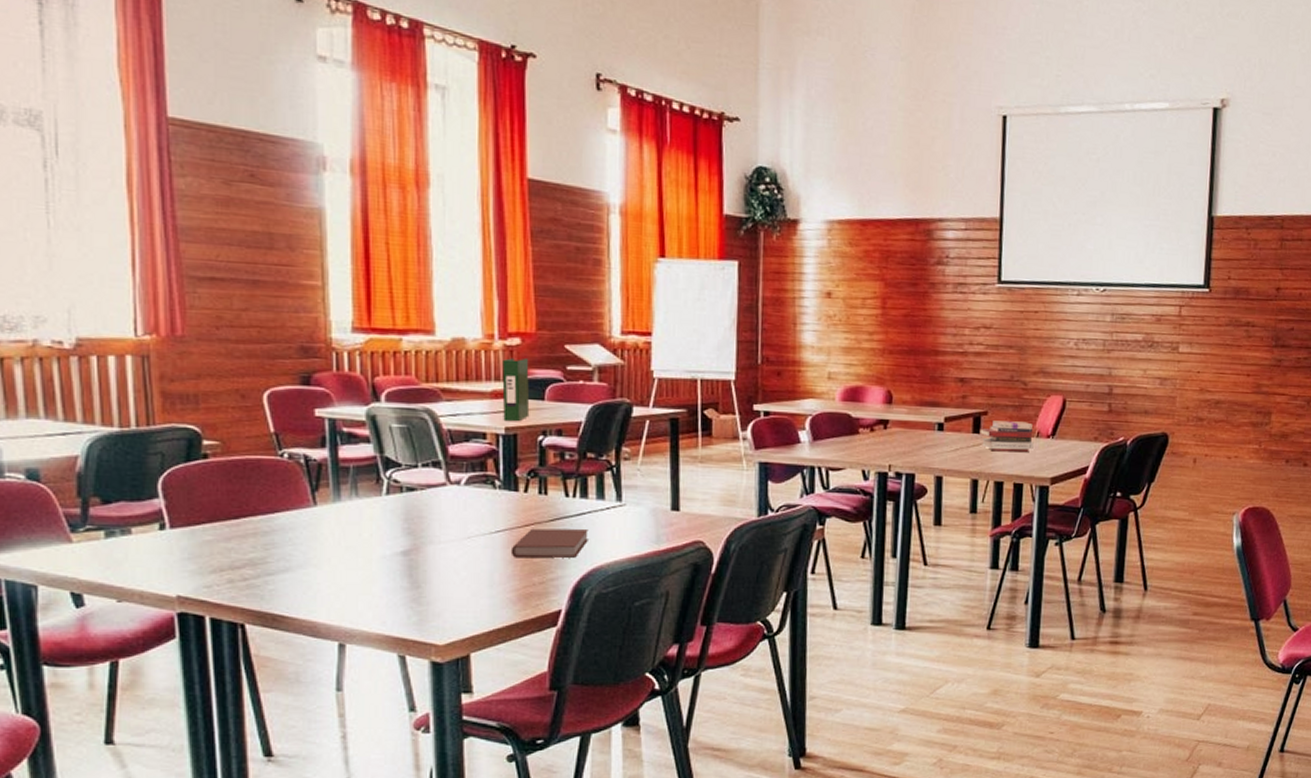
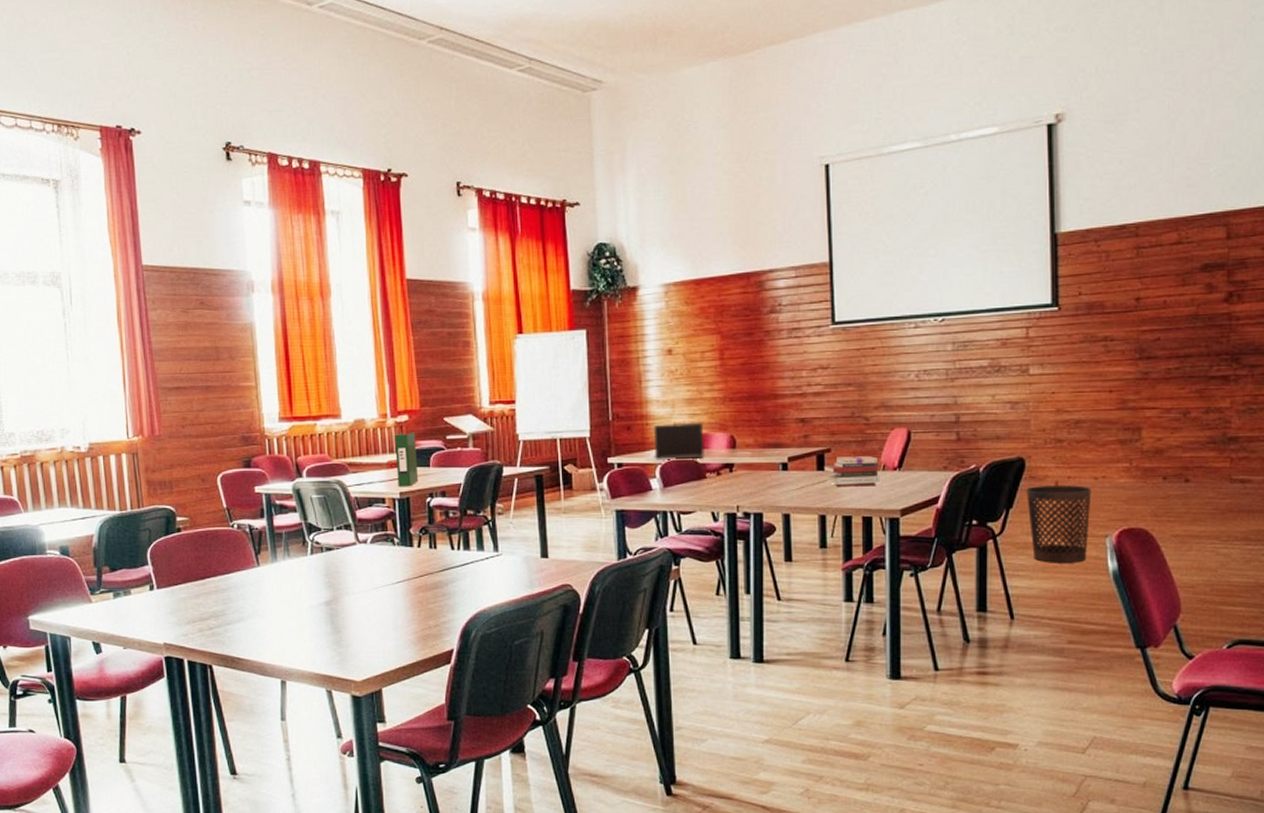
book: present [510,528,589,558] -> none [409,578,472,604]
laptop computer: none [804,372,860,413] -> present [653,422,705,461]
trash bin: none [1167,462,1225,538] -> present [1027,485,1092,563]

